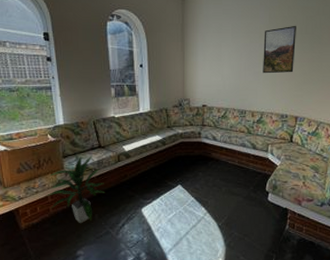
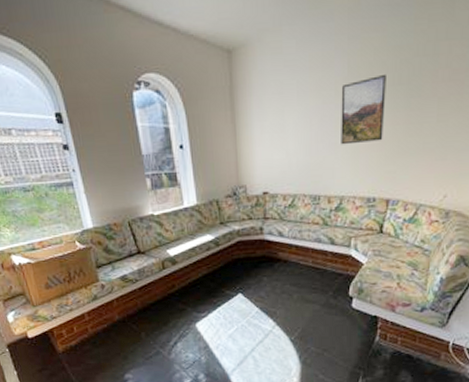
indoor plant: present [46,155,105,224] -> none [81,263,151,344]

